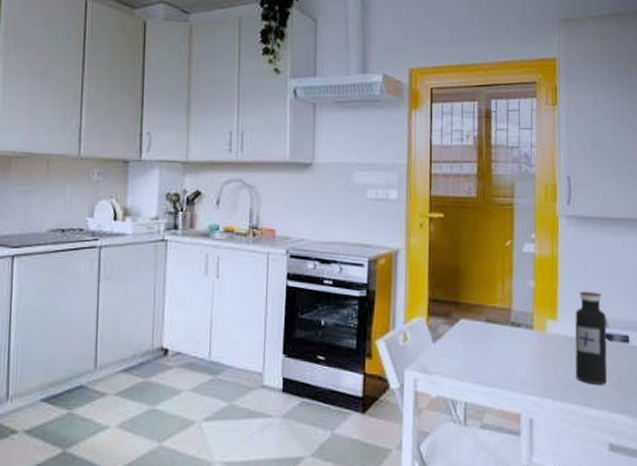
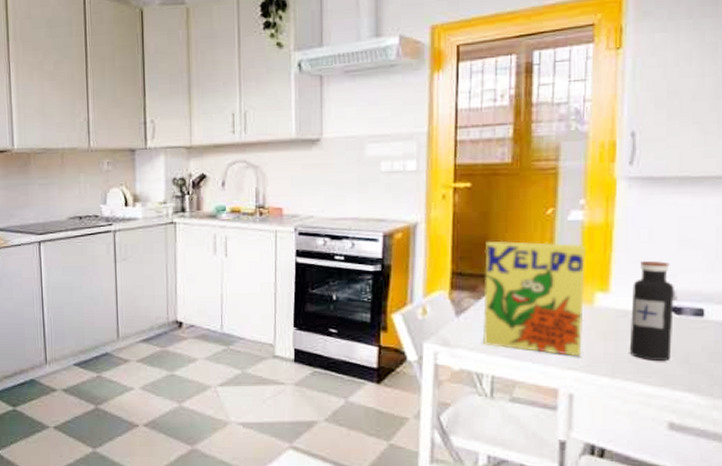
cereal box: none [456,269,539,382] -> present [483,240,586,357]

